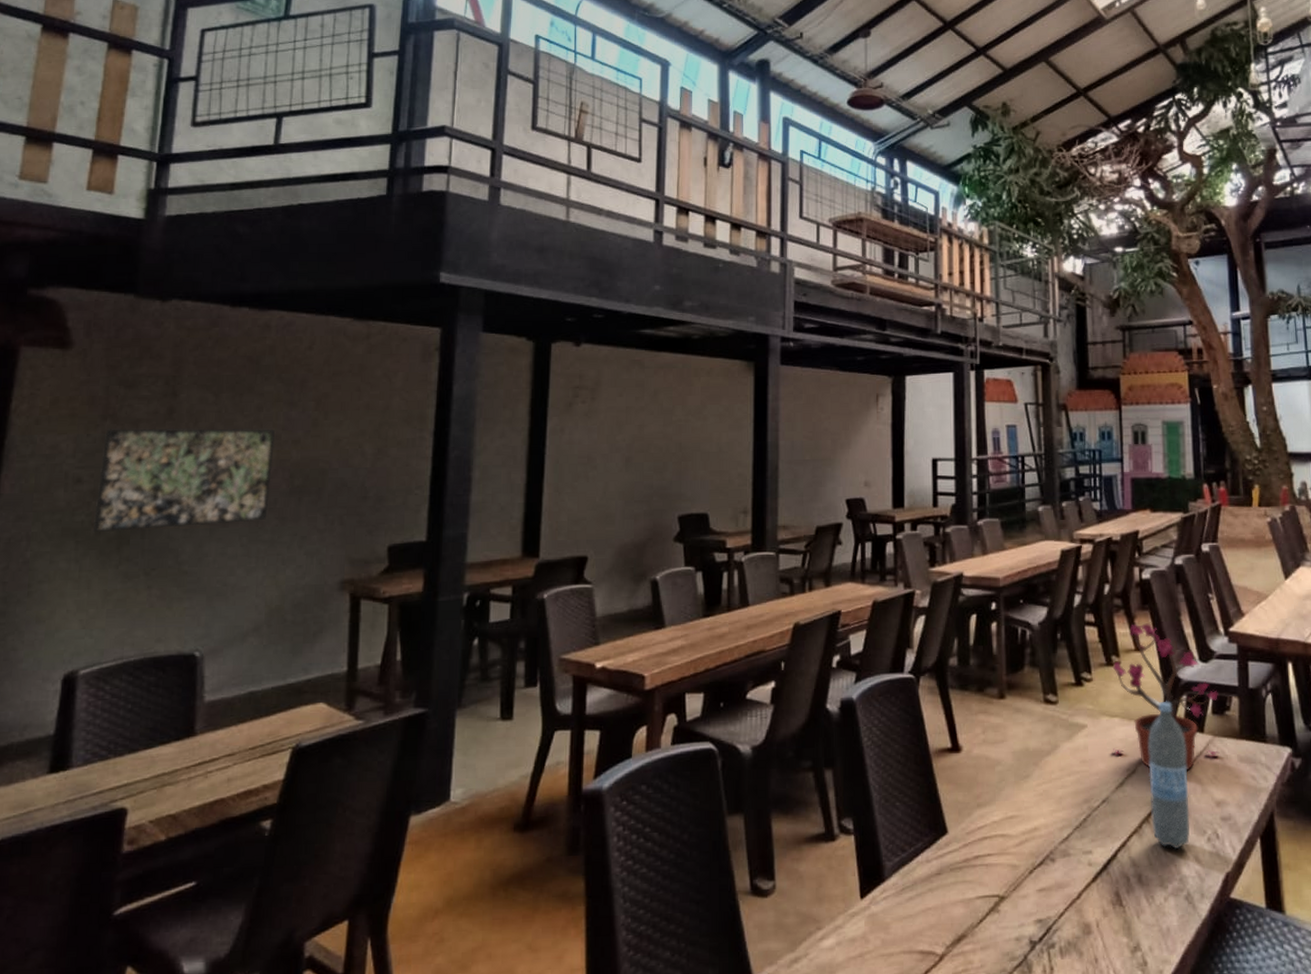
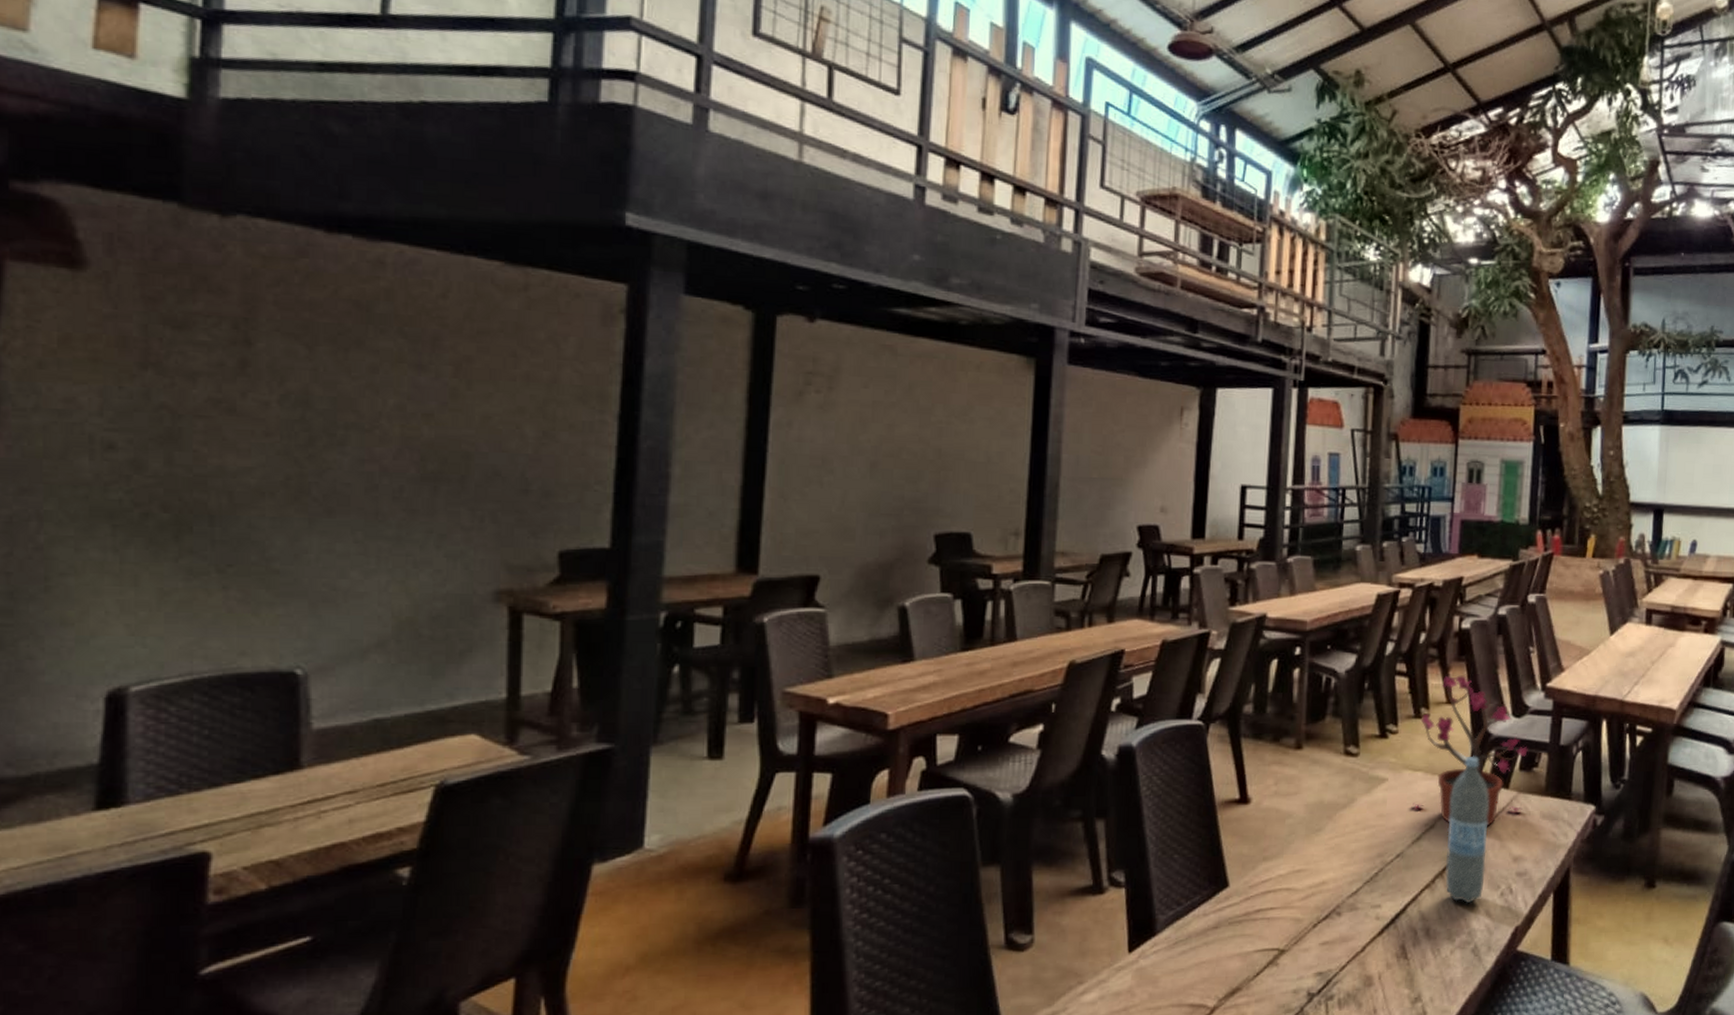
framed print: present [93,428,276,533] -> none [136,381,398,516]

